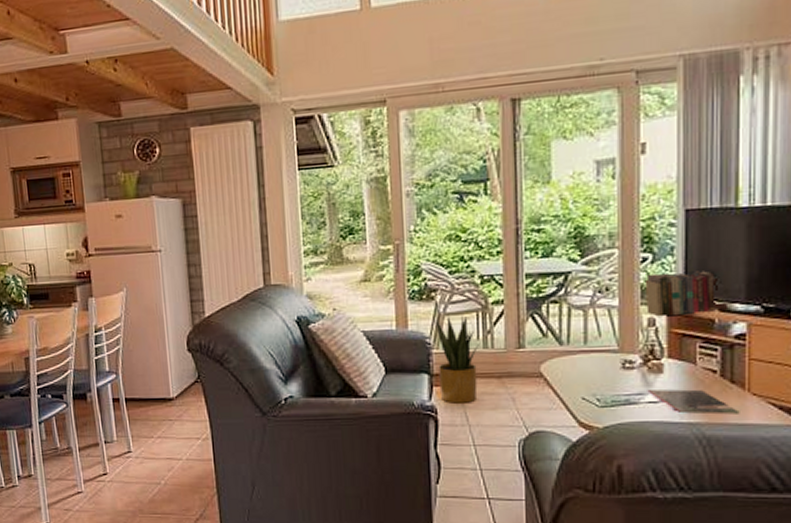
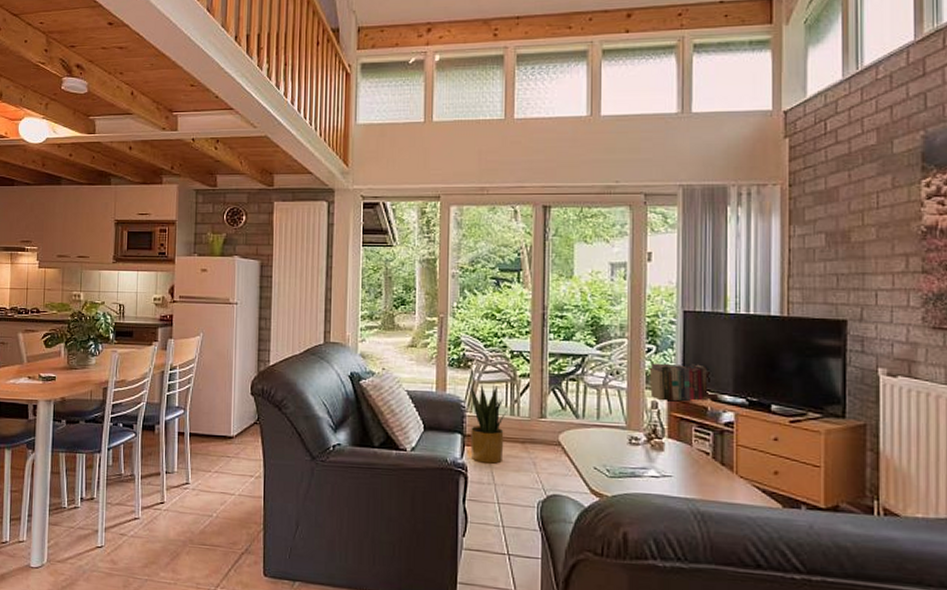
magazine: present [647,388,740,415] -> none [650,464,729,494]

